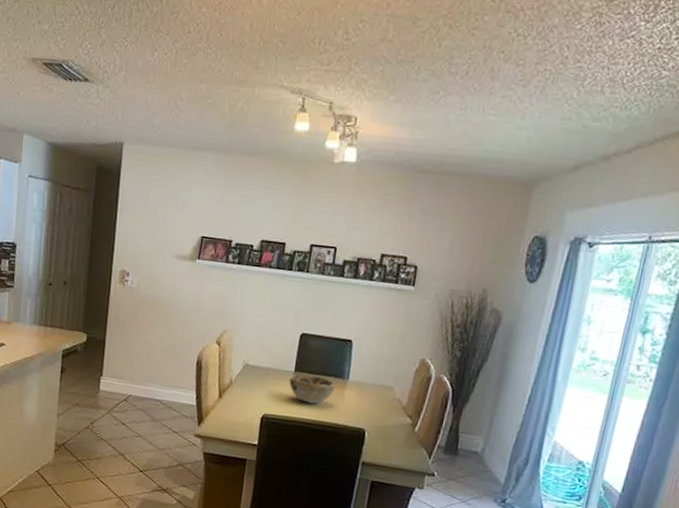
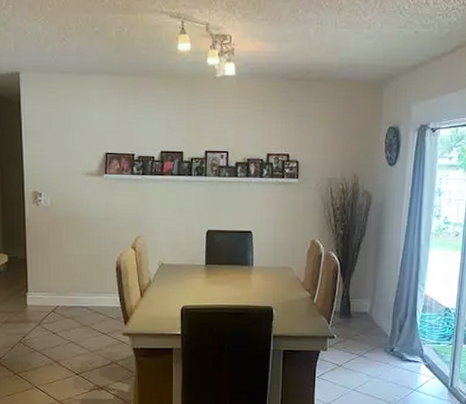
decorative bowl: present [289,374,335,404] -> none [202,266,242,291]

